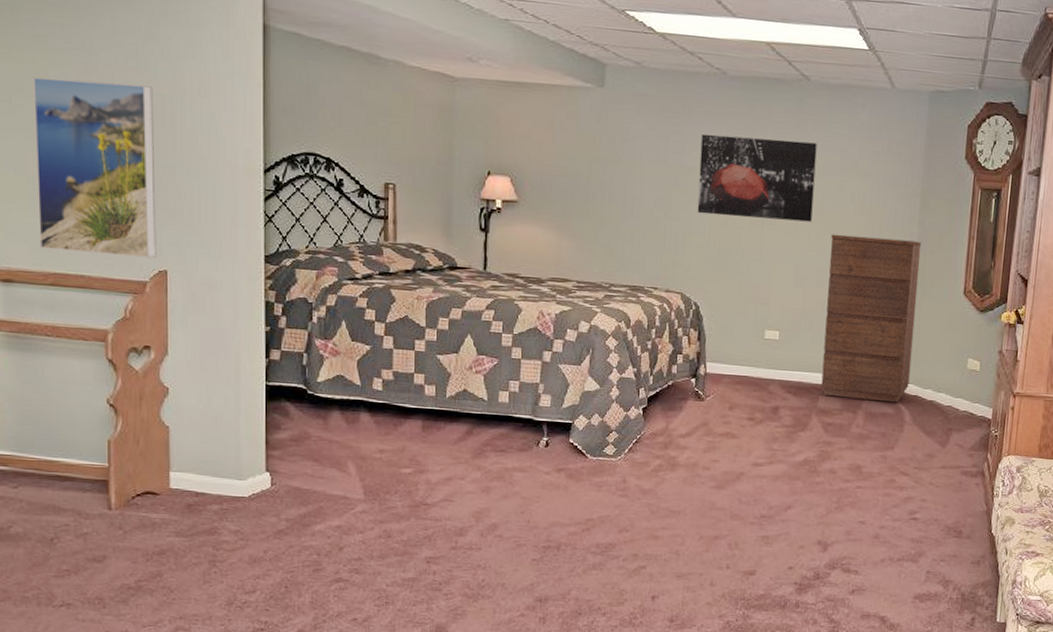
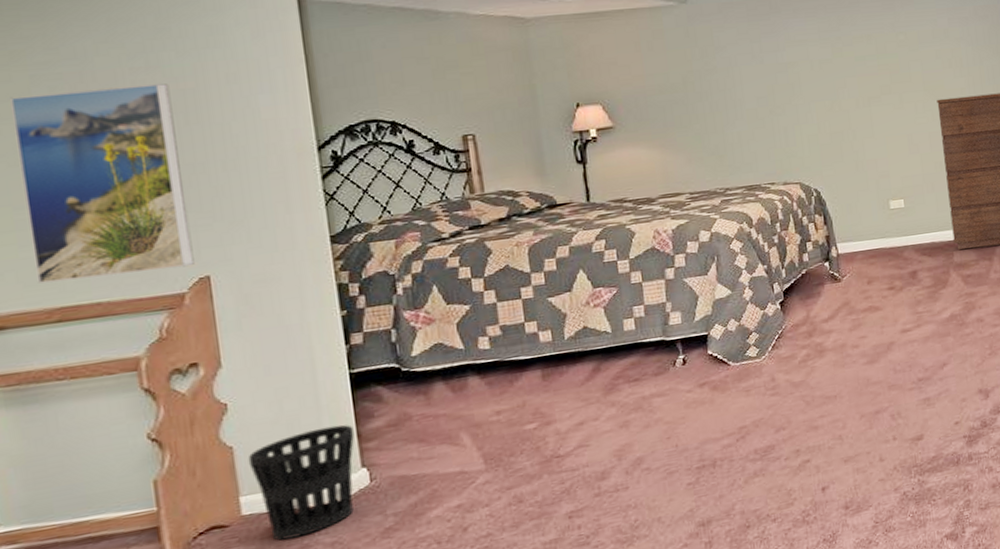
wastebasket: none [179,428,264,519] -> present [248,424,355,541]
wall art: present [697,134,817,222] -> none [794,20,916,105]

